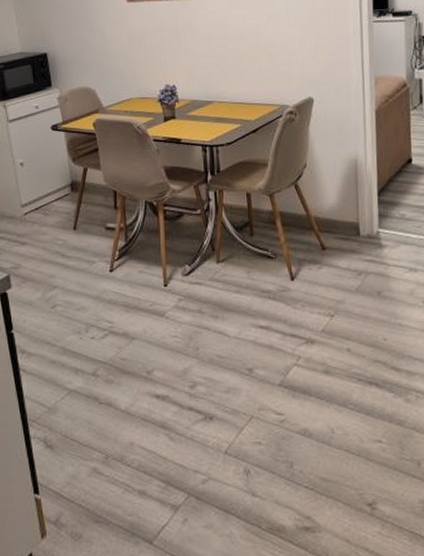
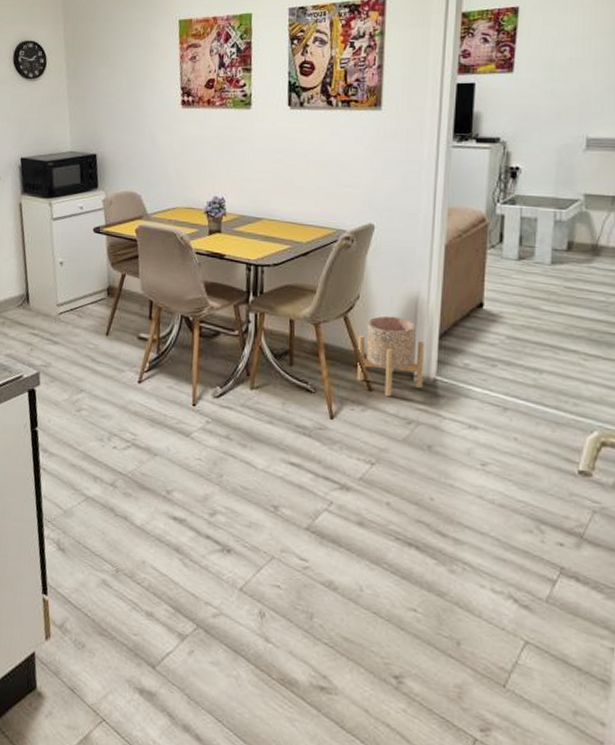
planter: none [309,179,368,253] -> present [357,315,424,397]

